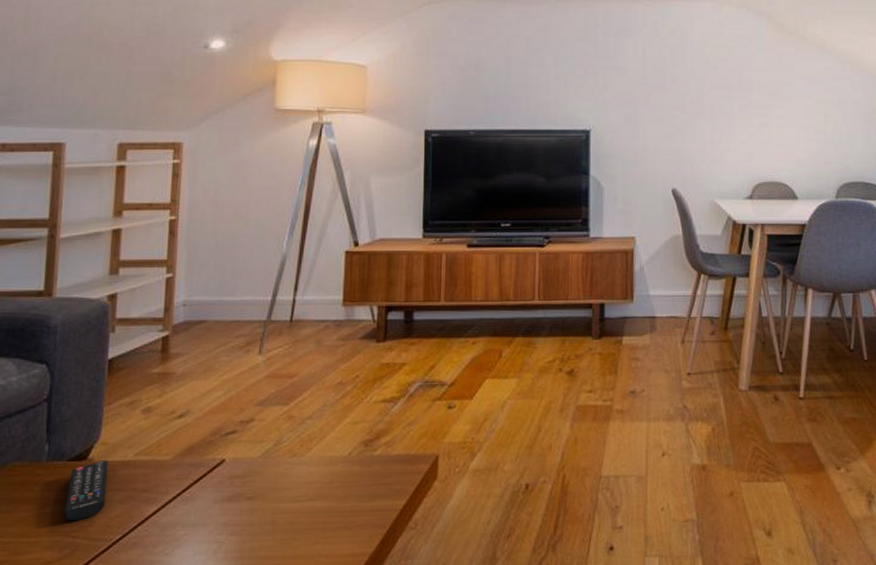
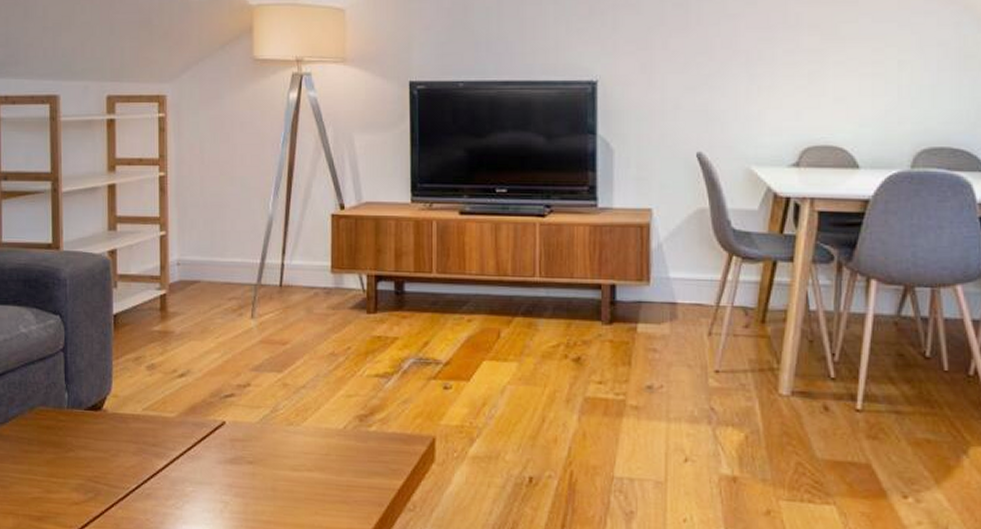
remote control: present [64,460,108,522] -> none [86,412,121,468]

